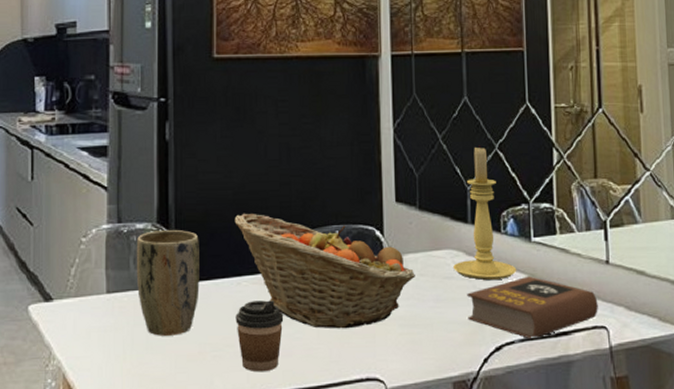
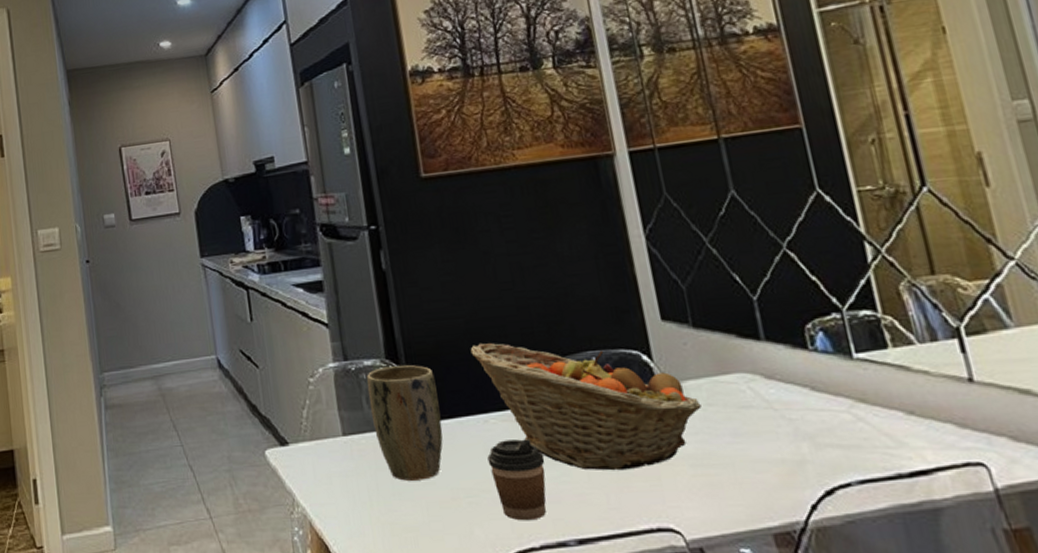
candle holder: present [453,145,517,280] -> none [750,246,840,408]
book: present [467,276,598,339] -> none [774,401,969,481]

